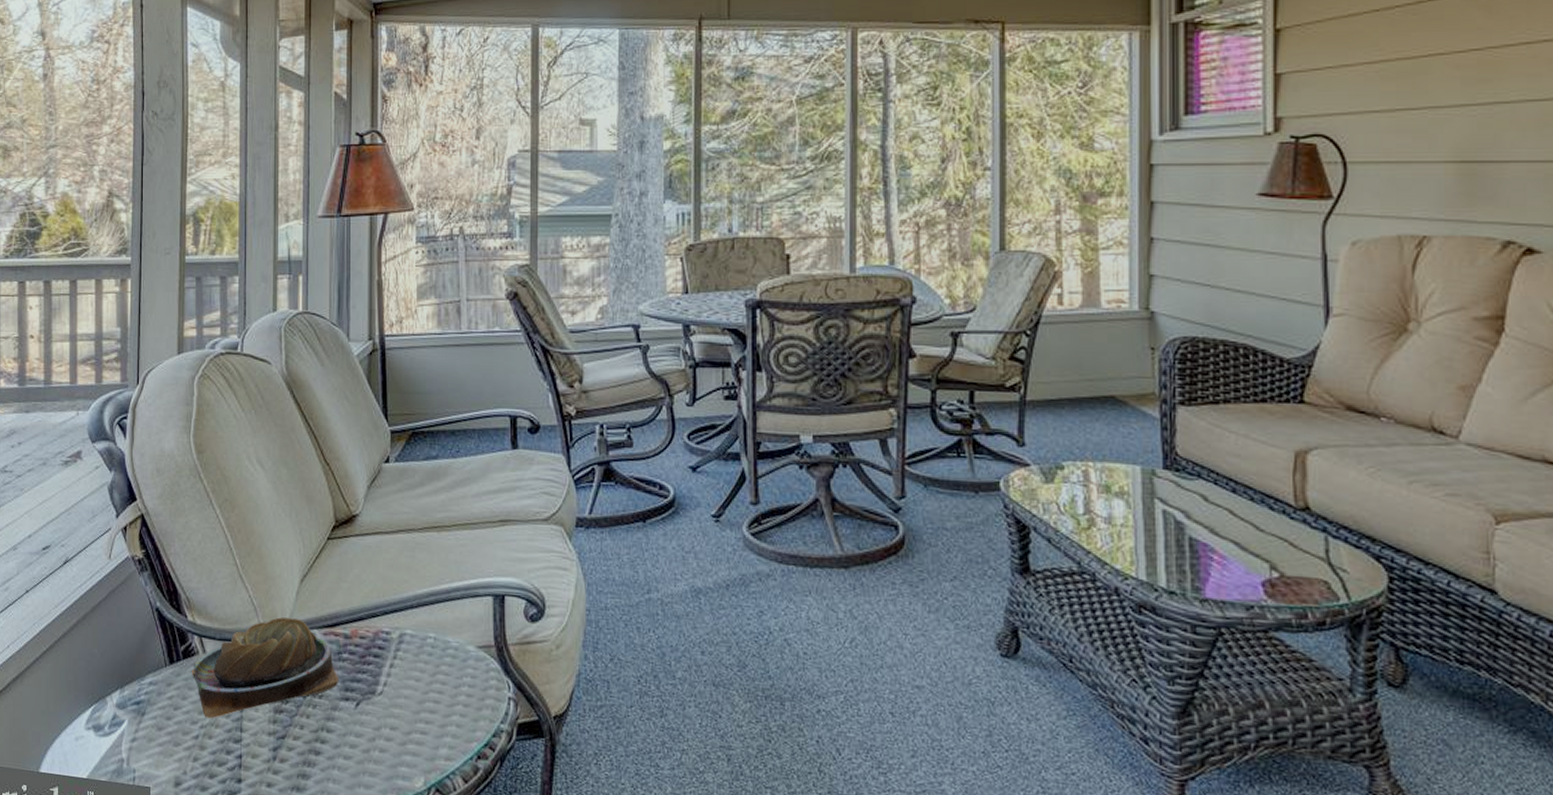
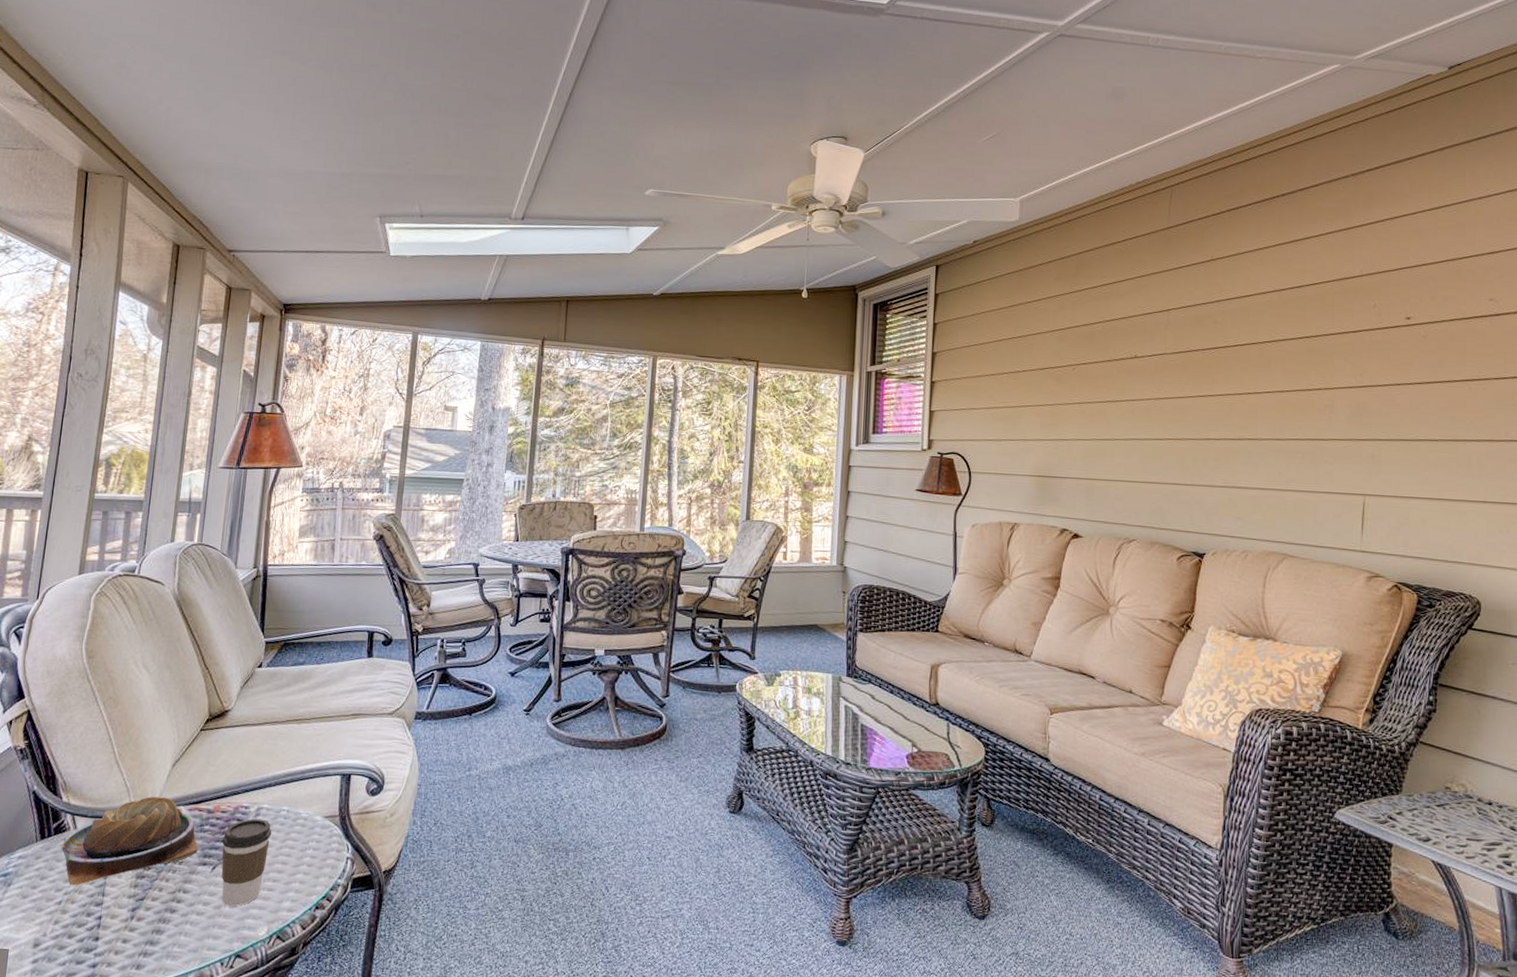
coffee cup: none [363,646,419,751] -> present [221,818,272,907]

